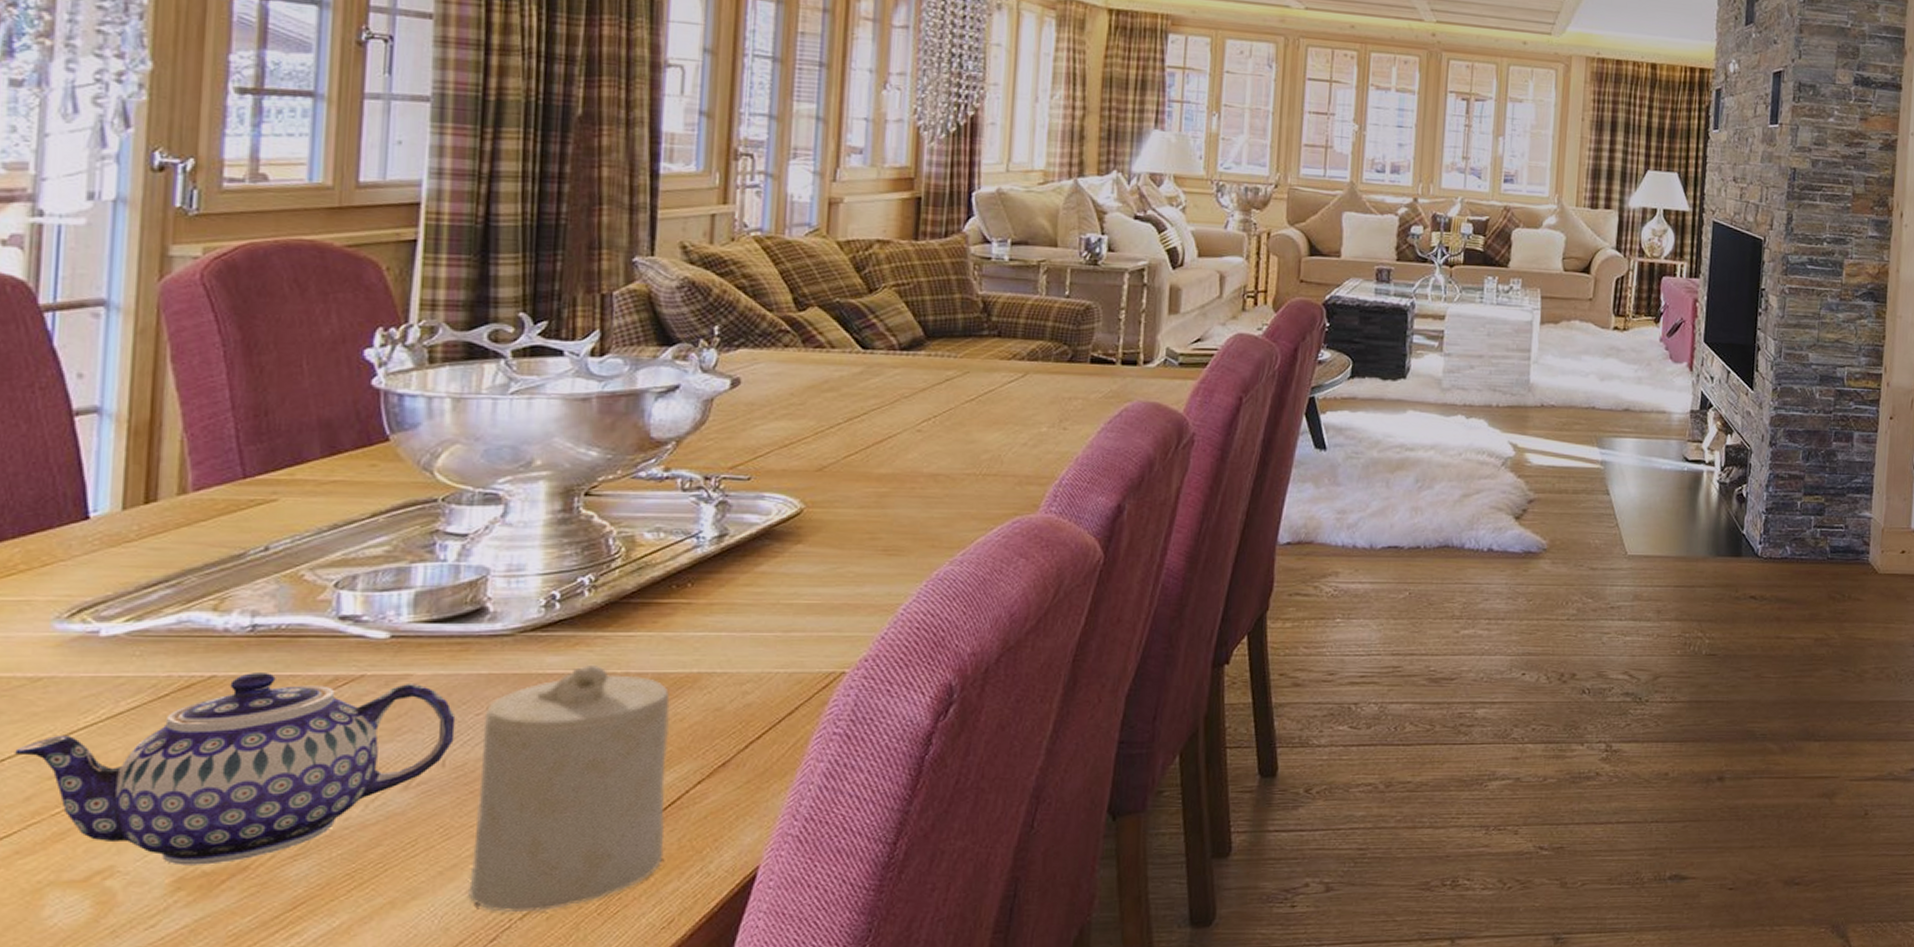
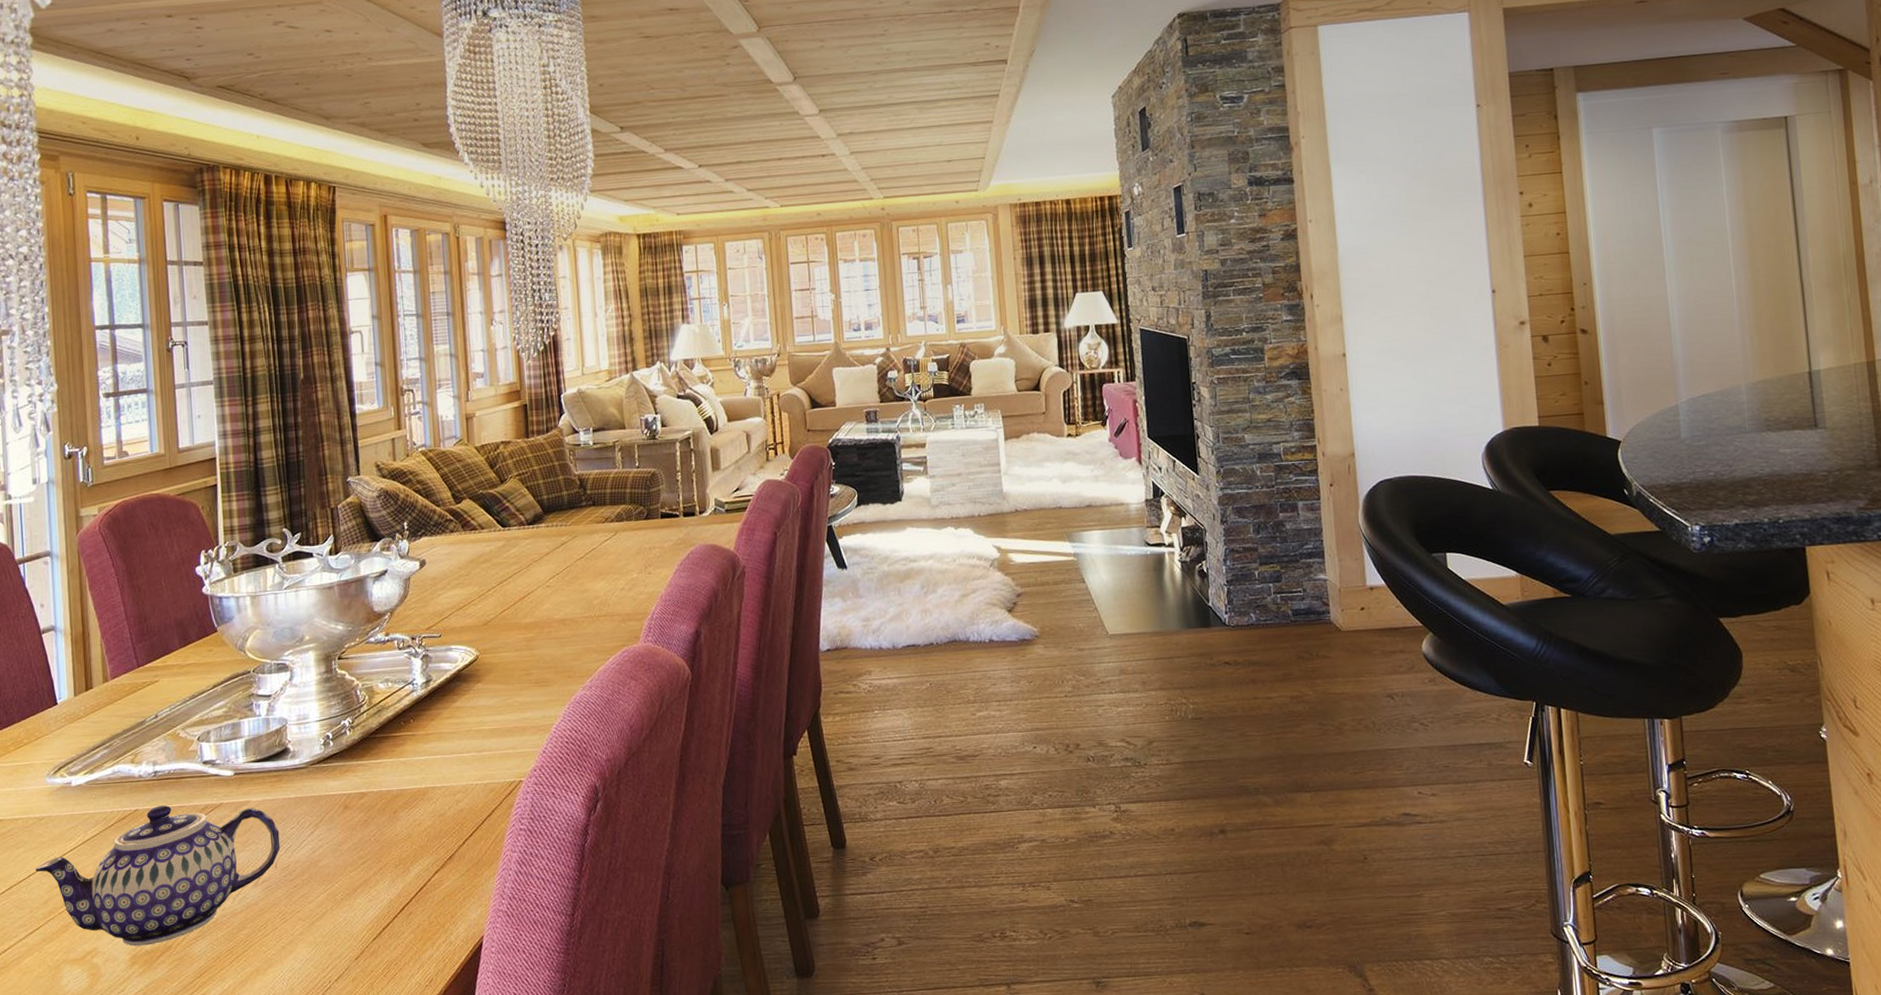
candle: present [468,664,670,912] -> none [296,786,420,976]

